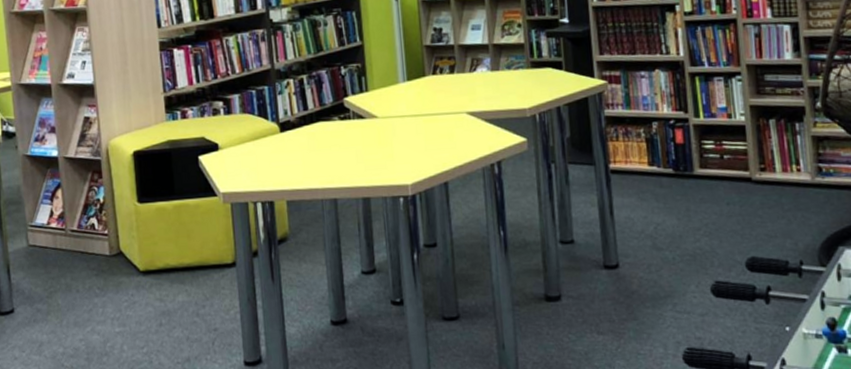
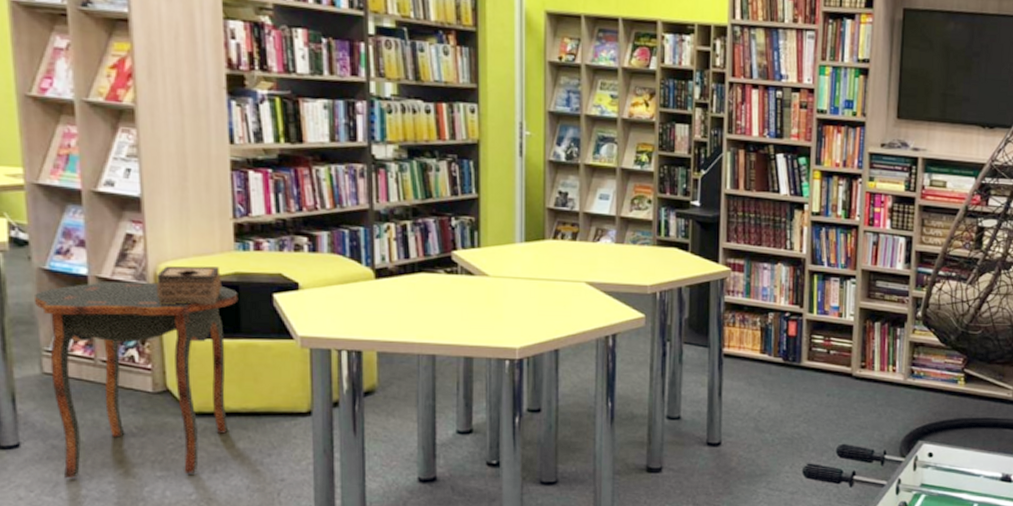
side table: none [20,152,172,339] -> present [33,281,239,479]
tissue box: none [108,137,158,176] -> present [156,265,222,306]

